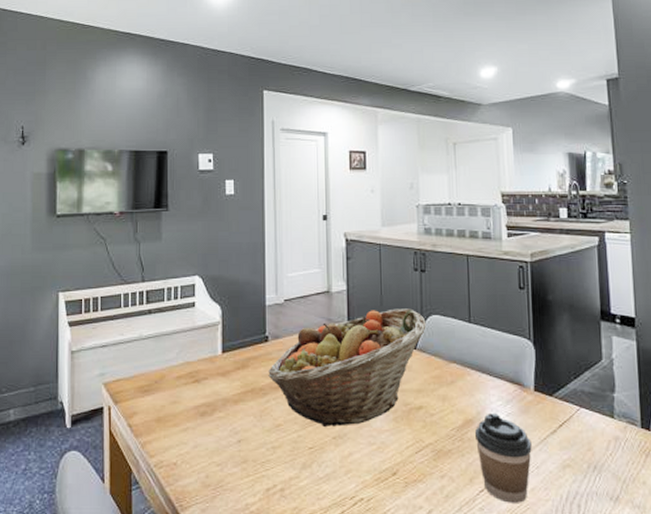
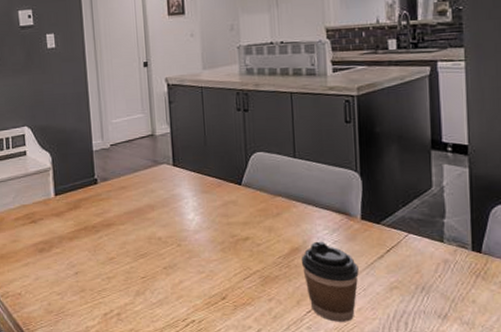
fruit basket: present [268,308,426,427] -> none [99,147,251,258]

